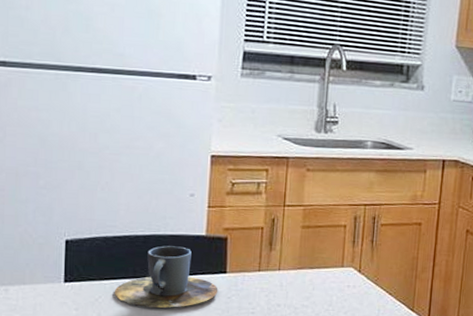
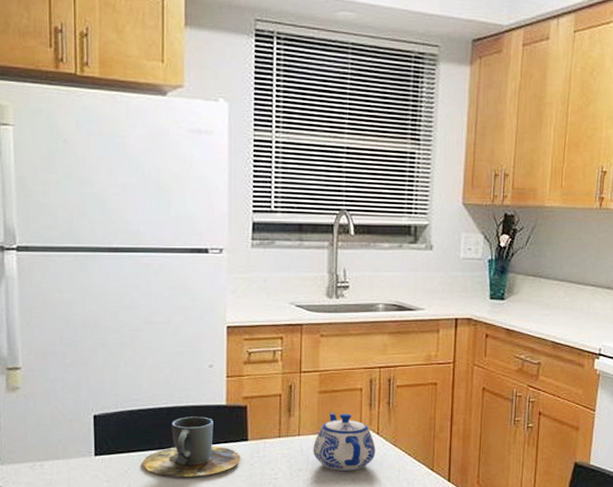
teapot: none [292,247,357,308] -> present [313,411,376,471]

